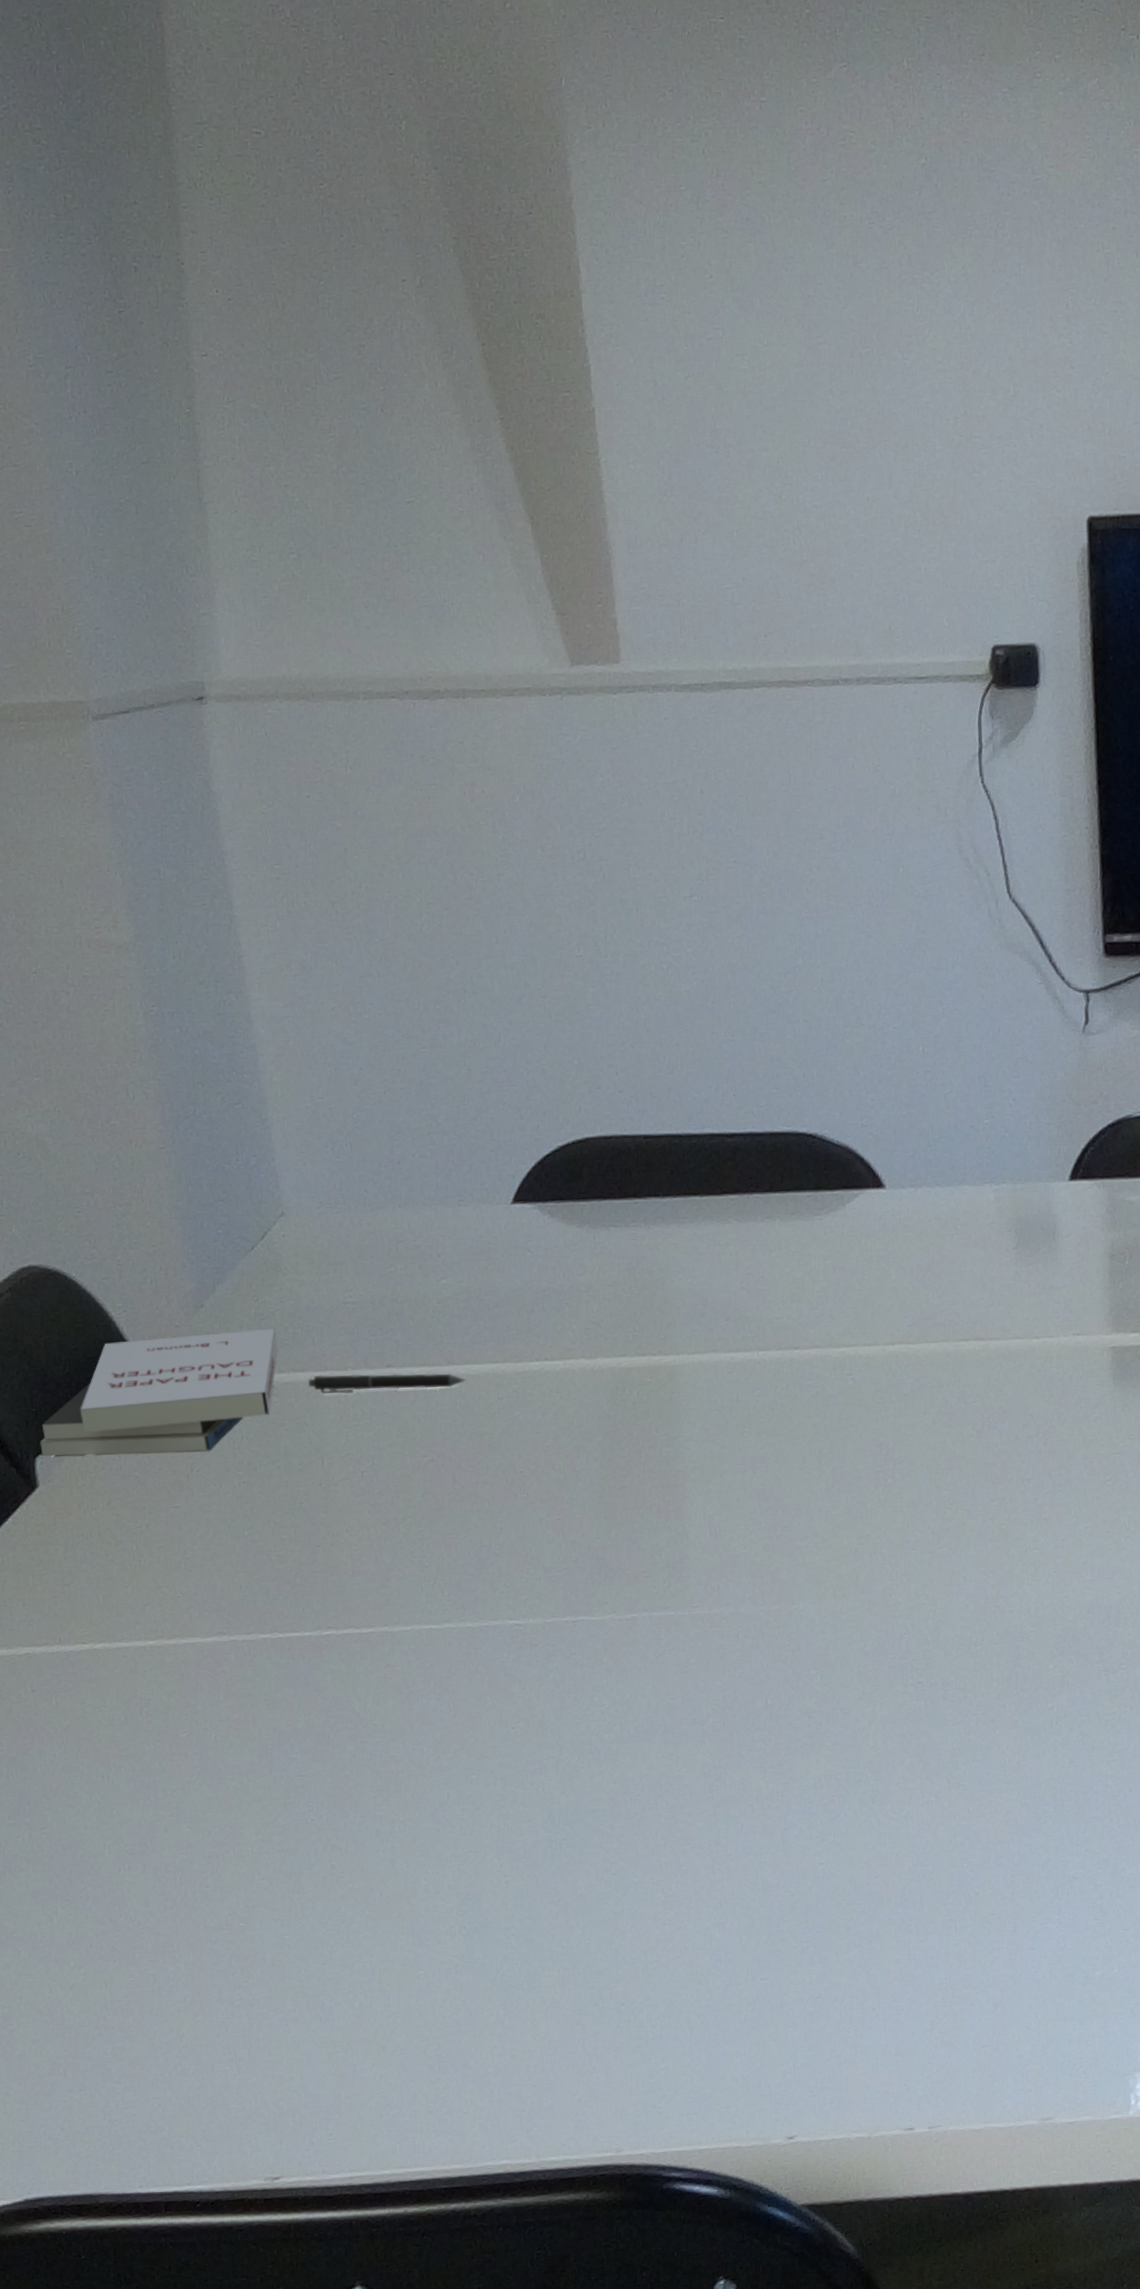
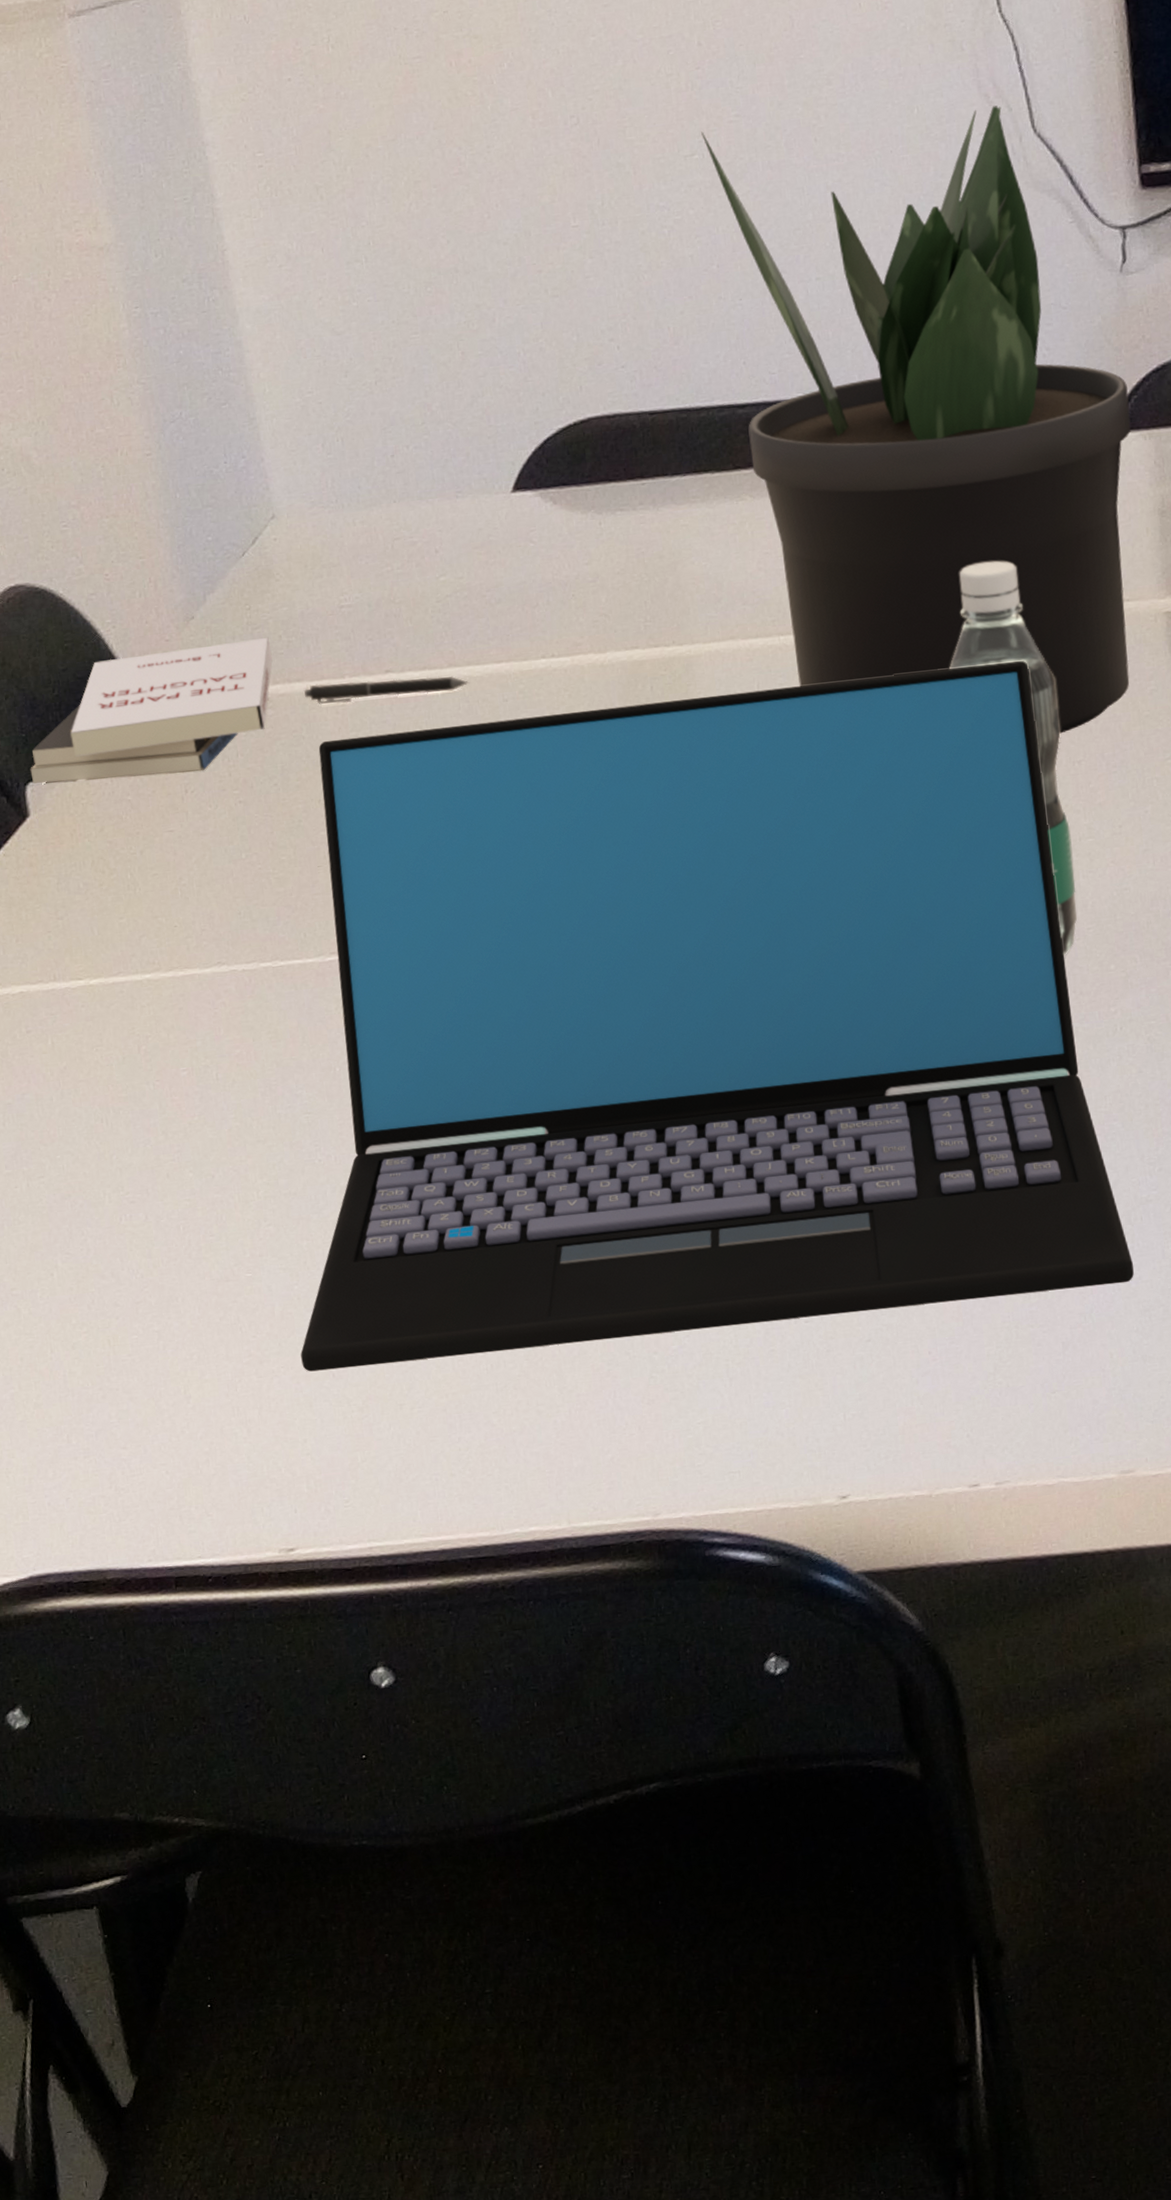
laptop: none [290,1384,1059,2015] -> present [300,660,1134,1372]
planter: none [701,870,1087,1453] -> present [701,105,1131,734]
bottle: none [913,1292,1022,1655] -> present [948,561,1078,955]

